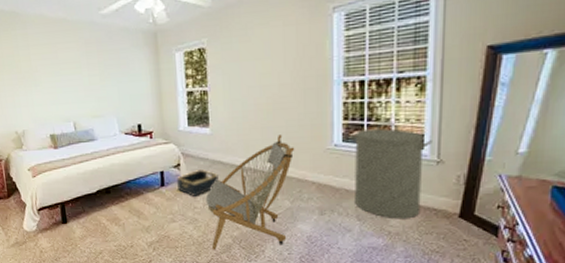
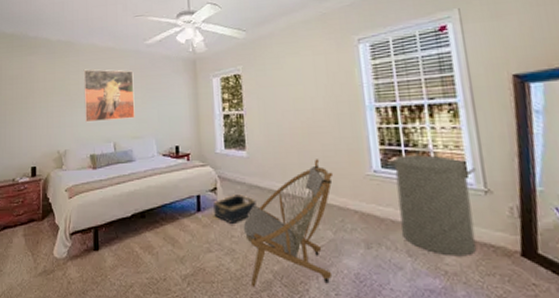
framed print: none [33,43,94,102] -> present [83,69,135,123]

